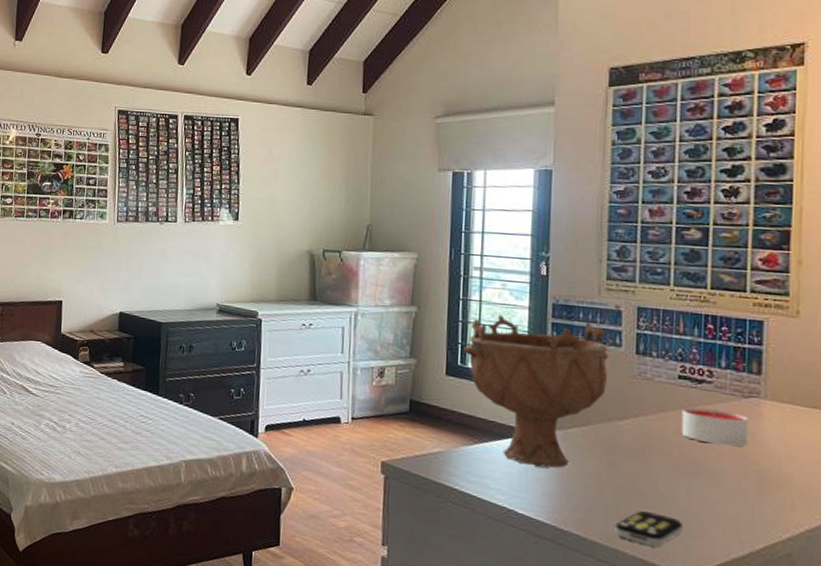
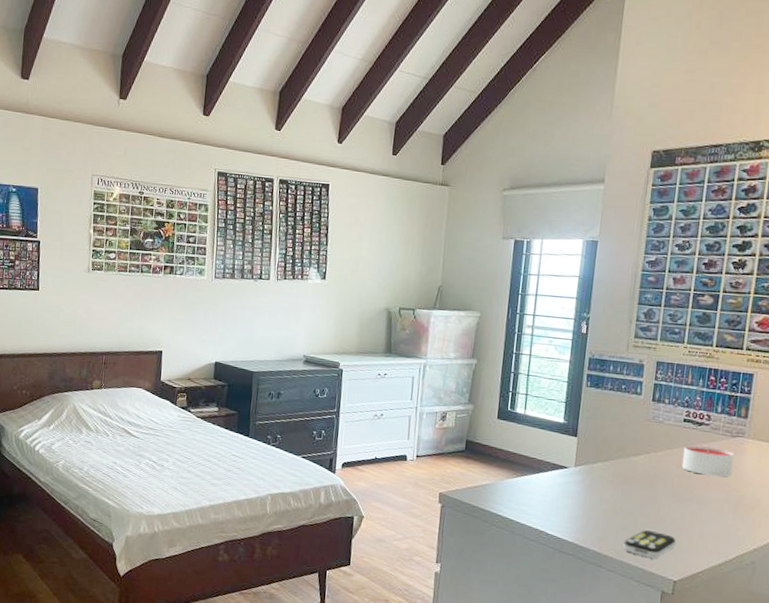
decorative bowl: present [463,314,609,468] -> none [513,367,631,497]

